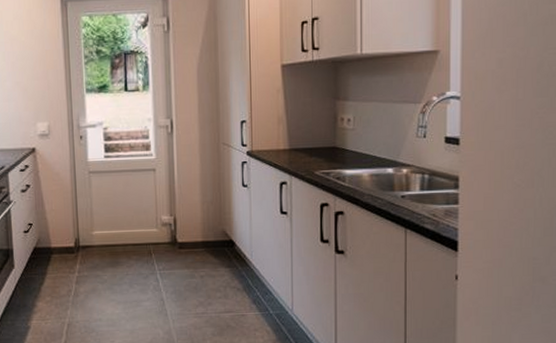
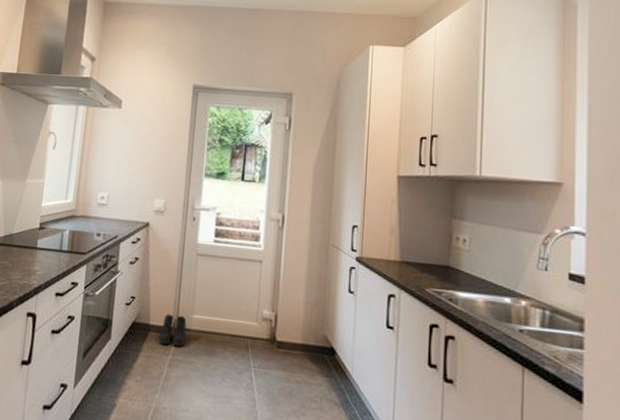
boots: none [62,234,89,264] -> present [158,313,187,347]

